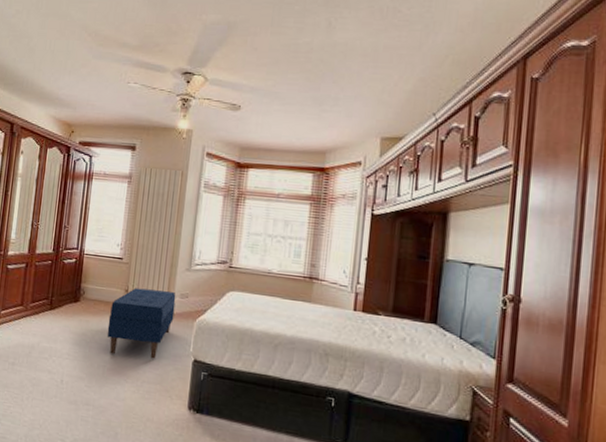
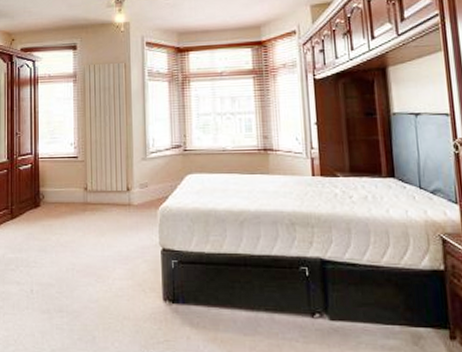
bench: present [107,288,176,359] -> none [71,184,136,256]

